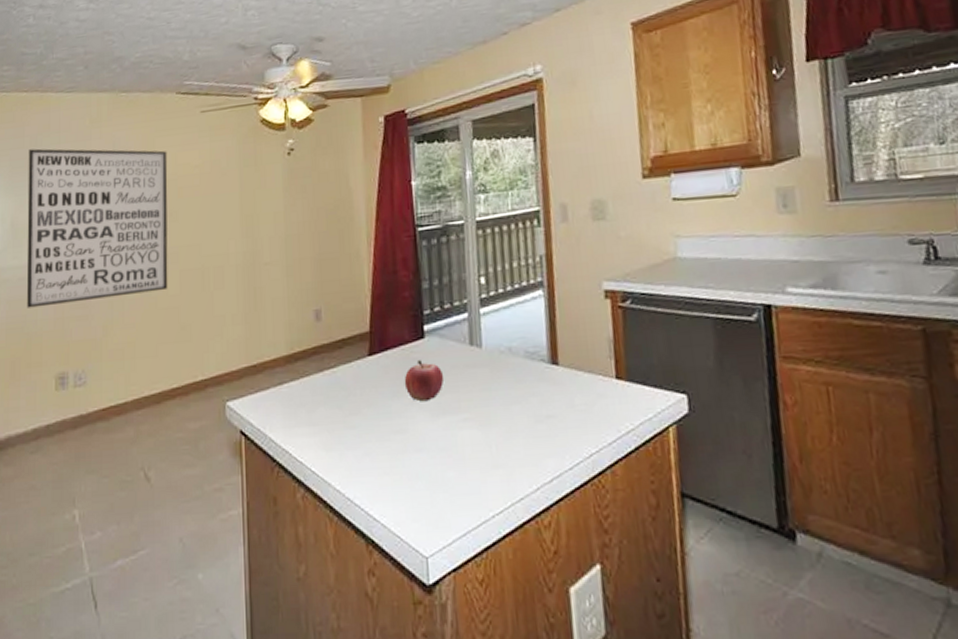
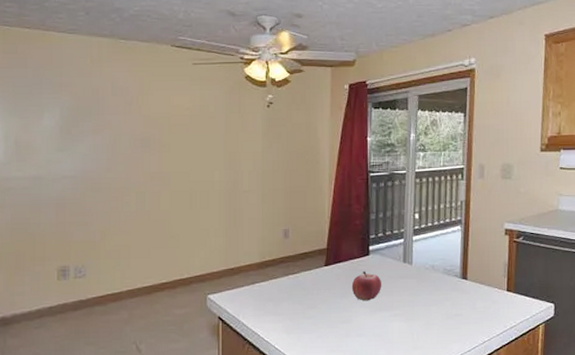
wall art: present [26,148,168,308] -> none [30,79,162,213]

